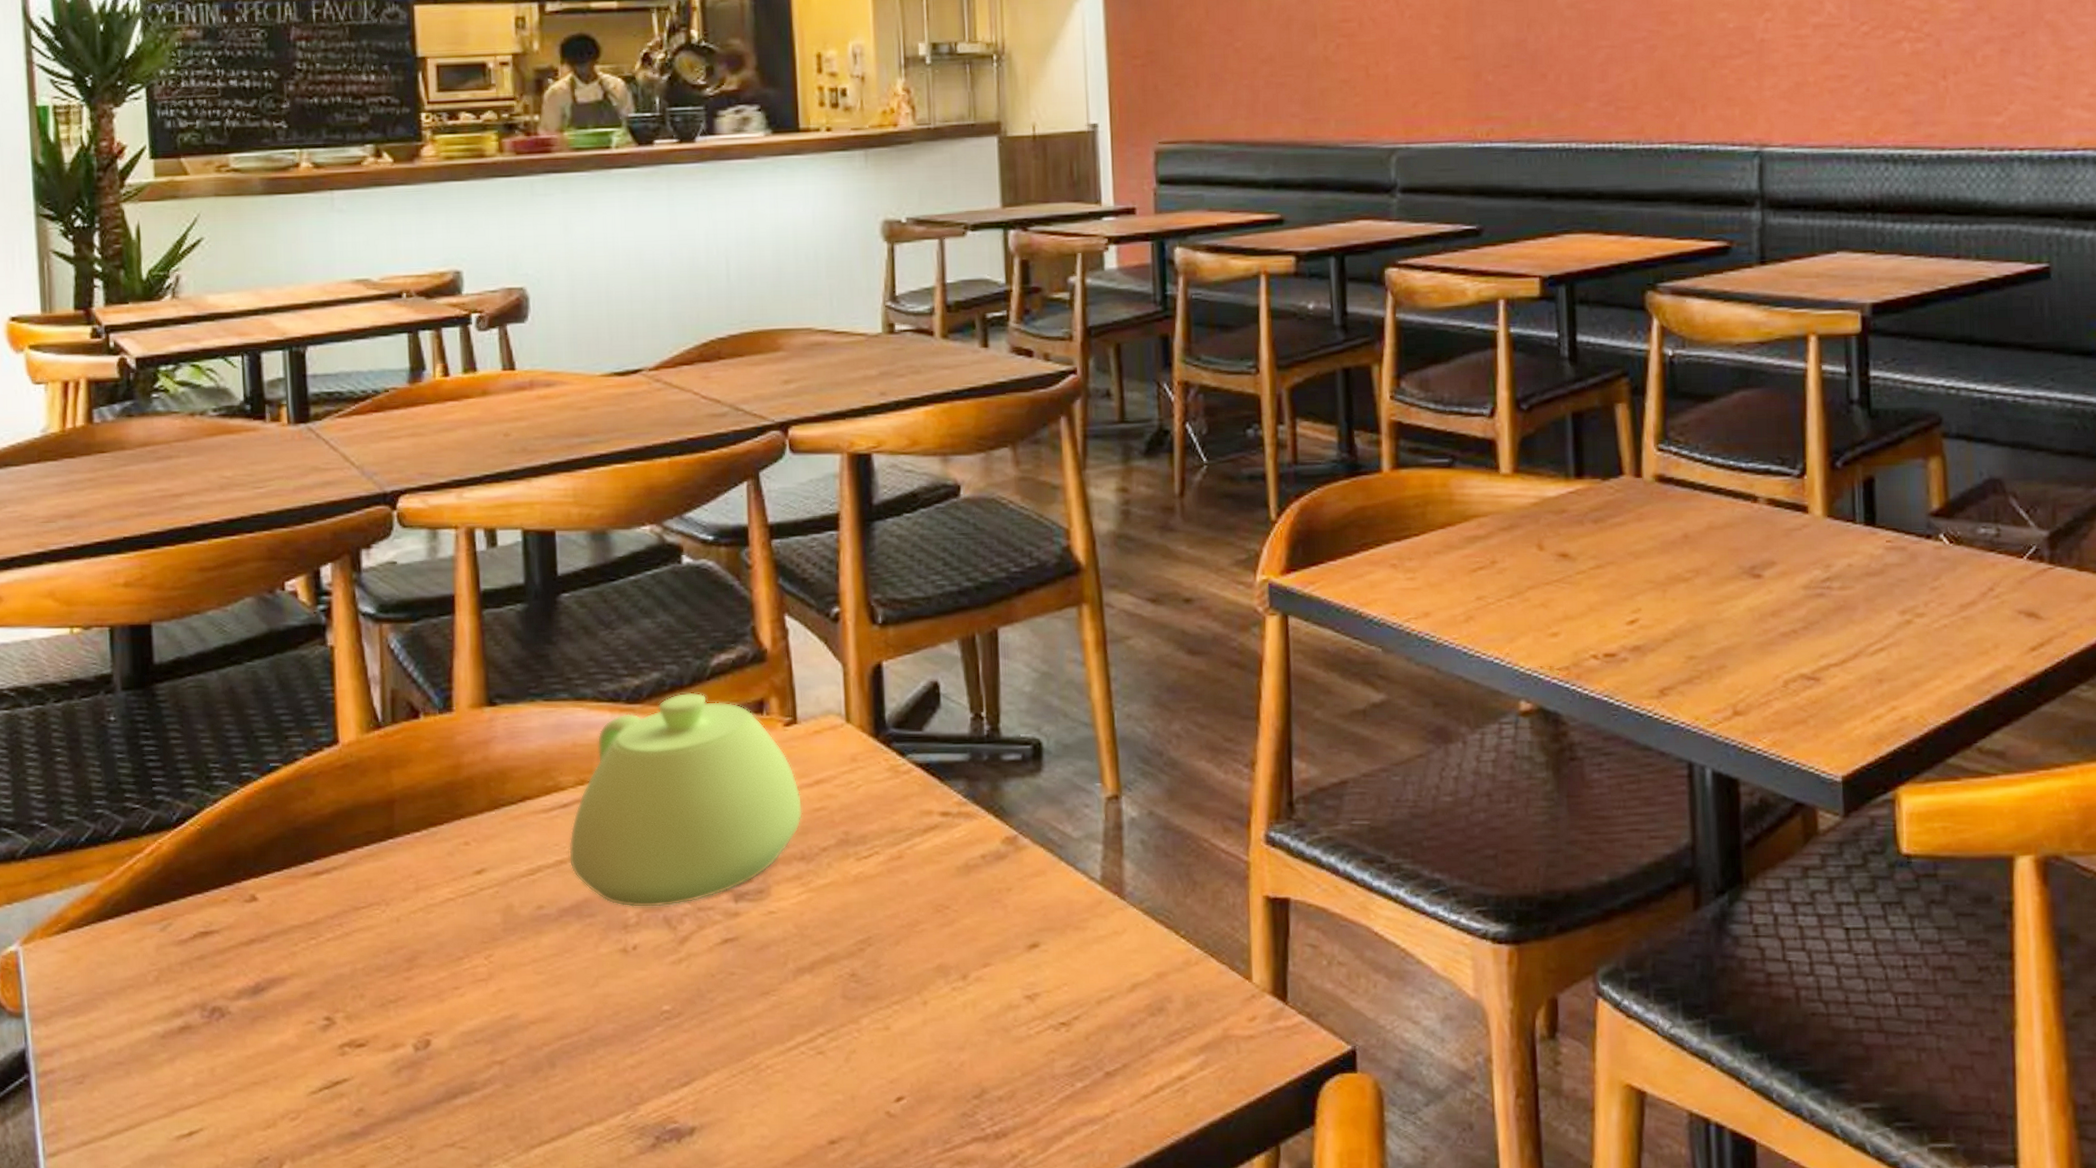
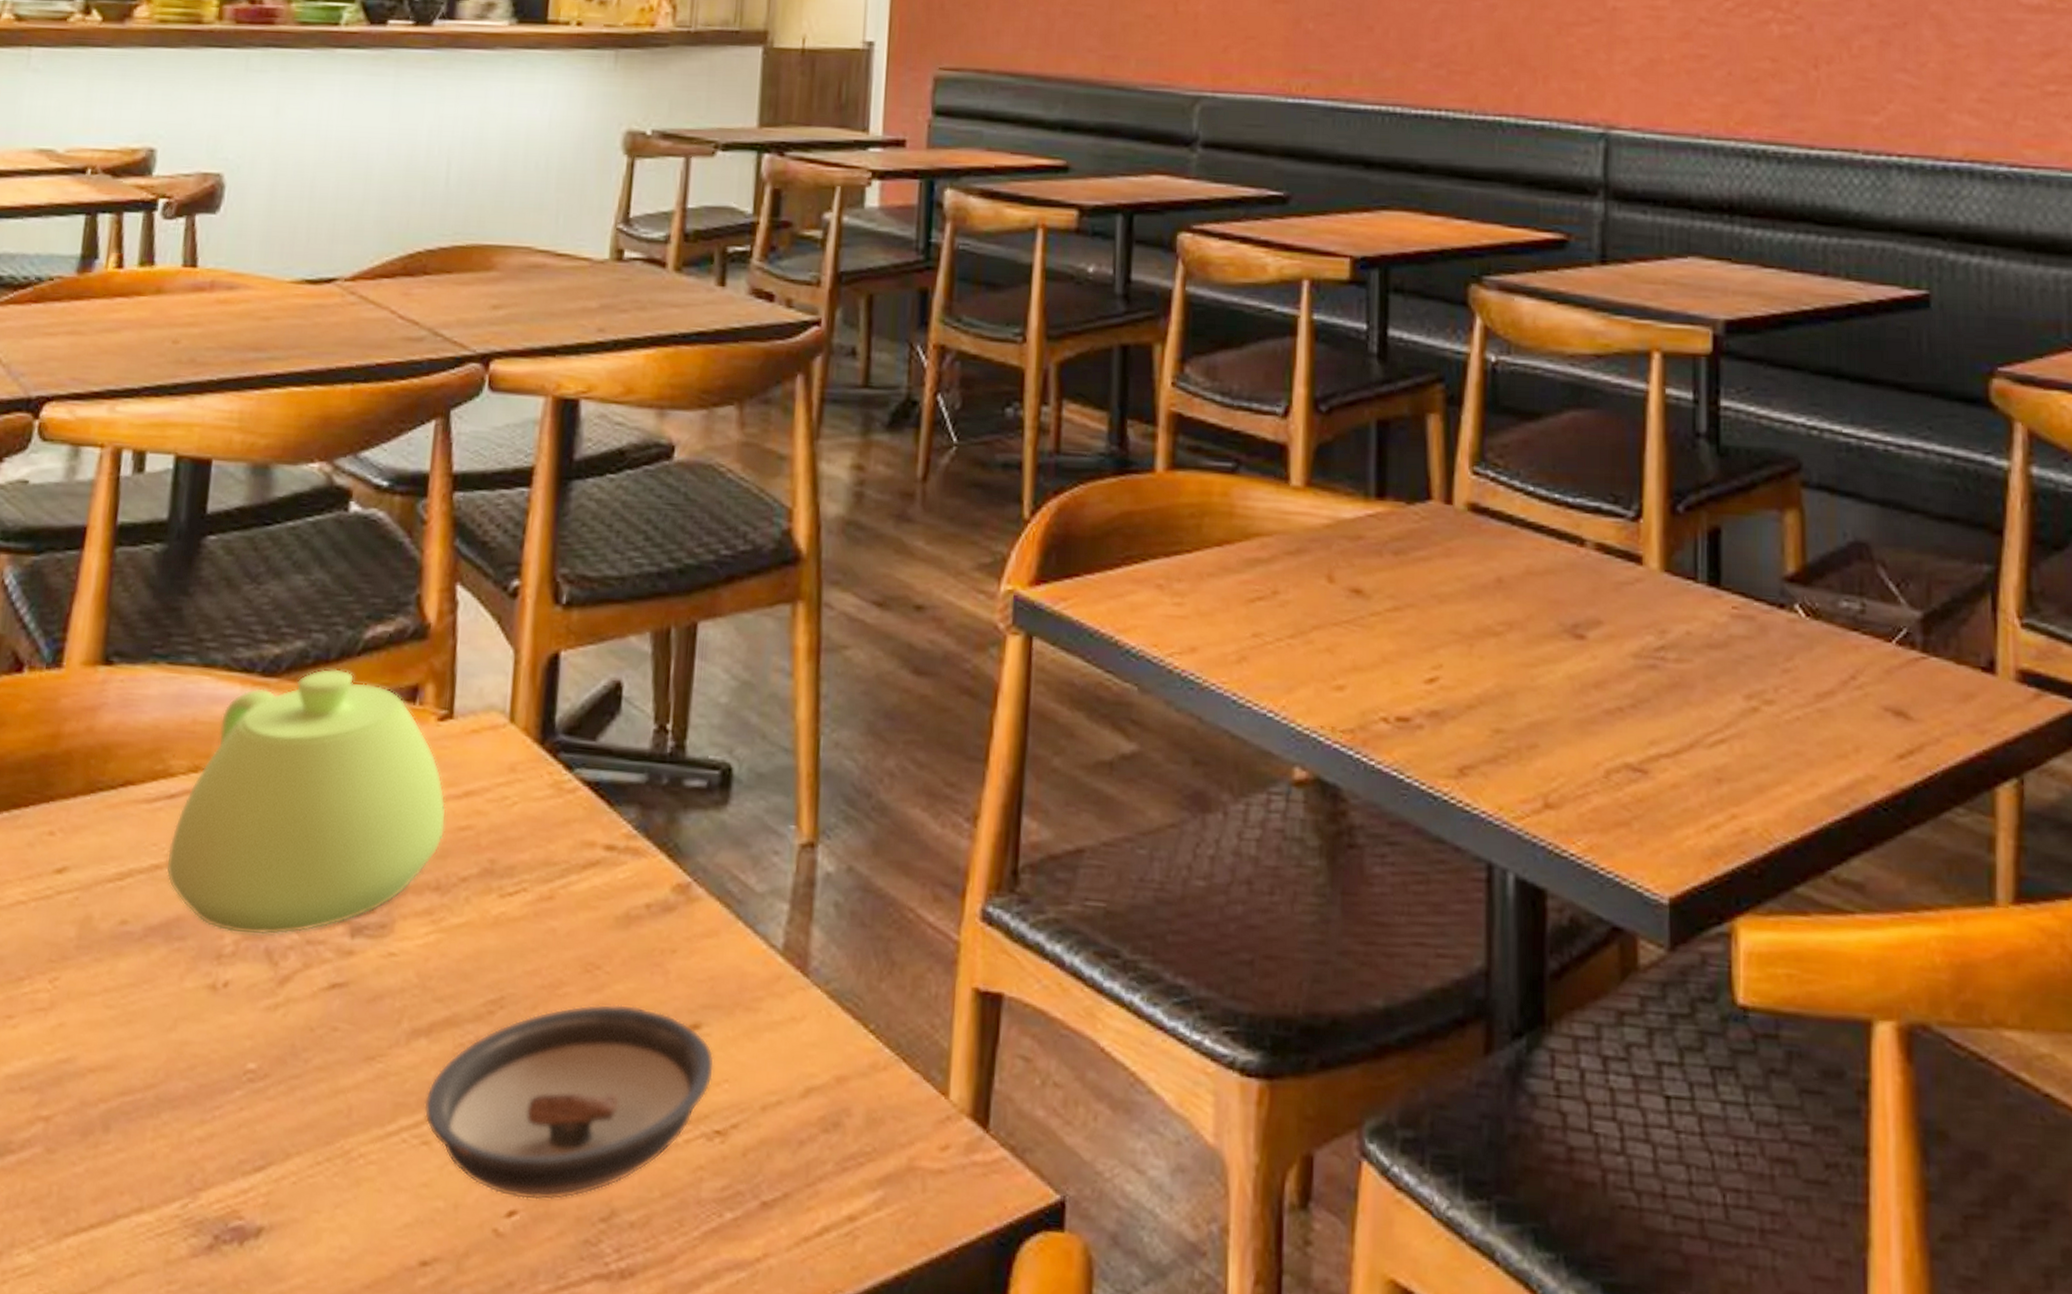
saucer: none [815,934,1055,1087] -> present [424,1004,715,1201]

